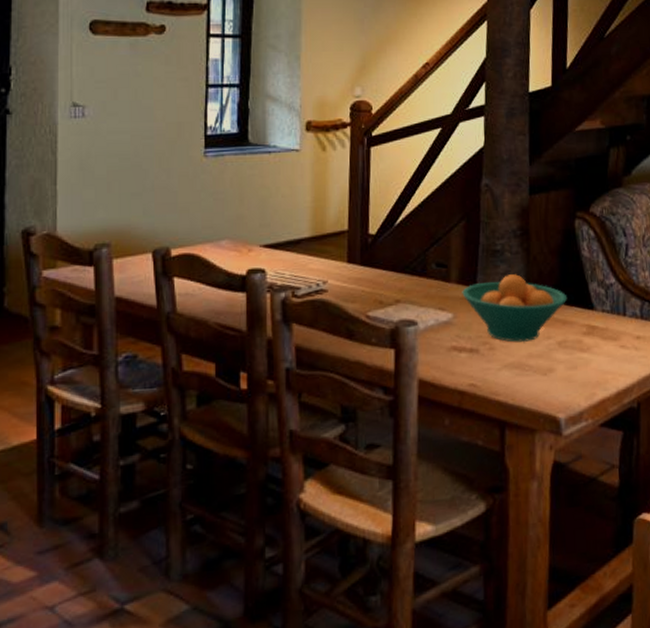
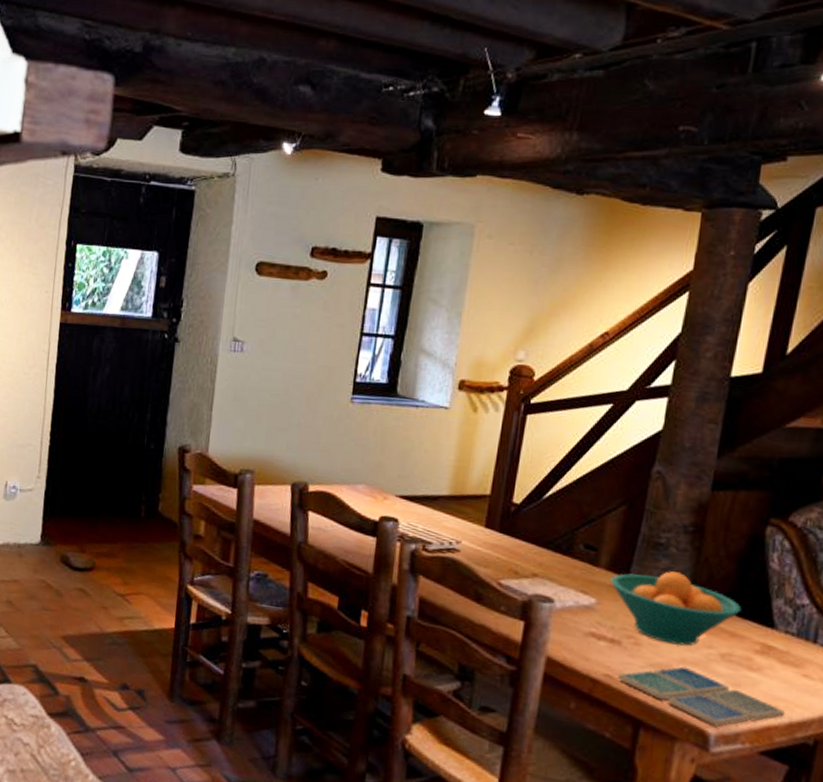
drink coaster: none [480,361,613,410] -> present [617,666,785,727]

